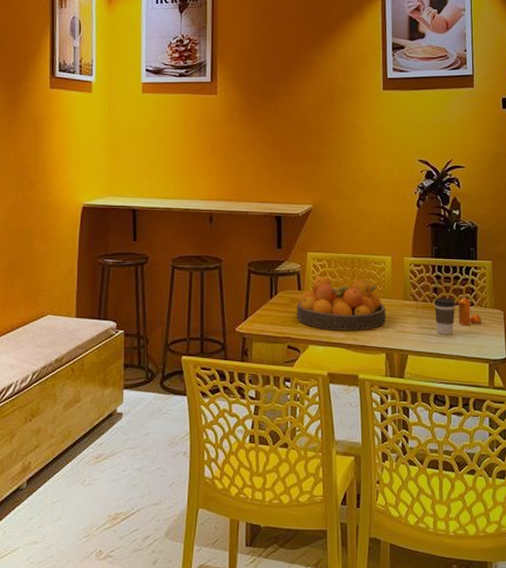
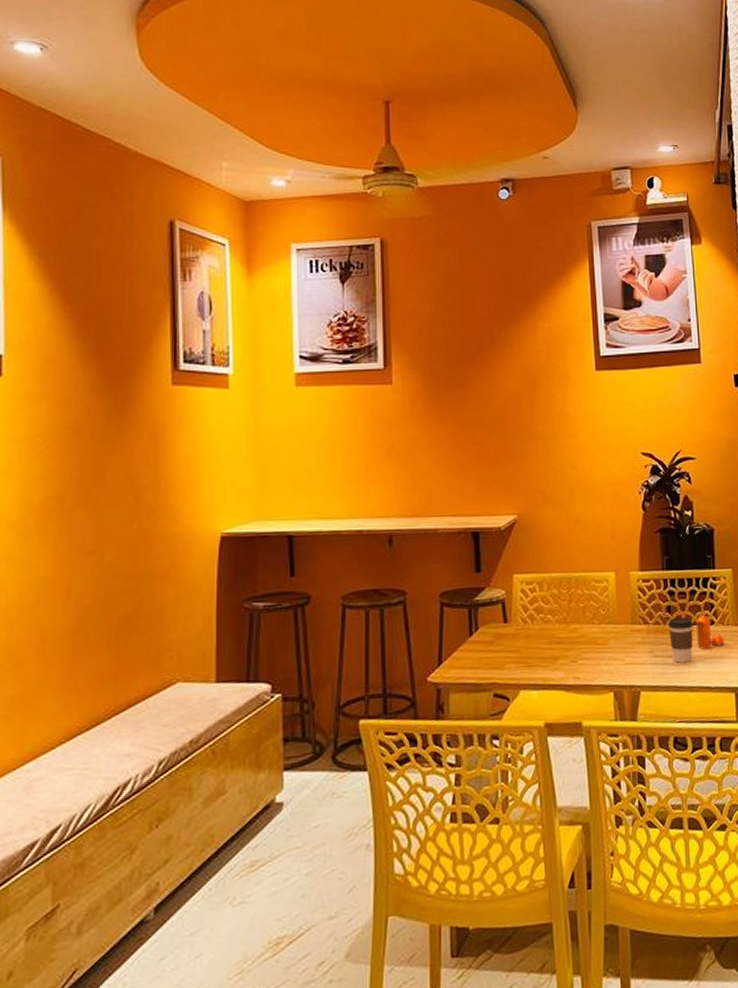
fruit bowl: present [296,276,386,331] -> none [502,603,612,670]

